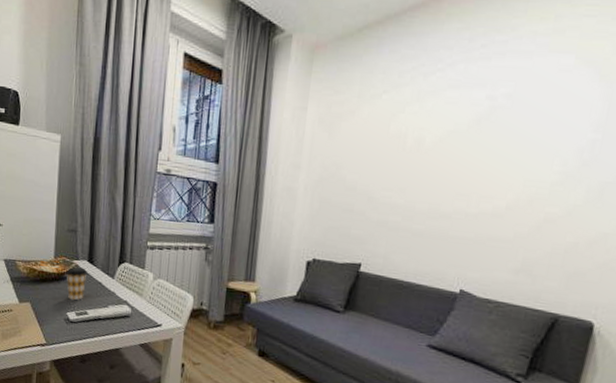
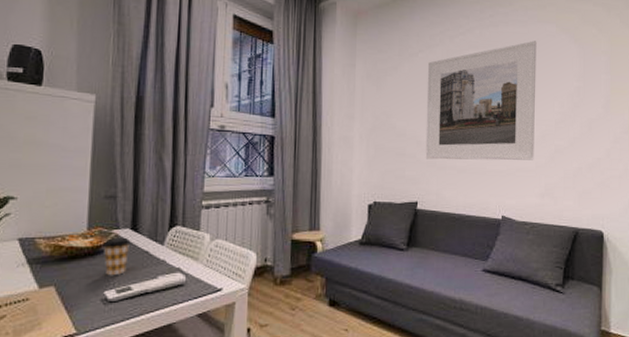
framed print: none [376,77,543,229] -> present [425,40,537,161]

